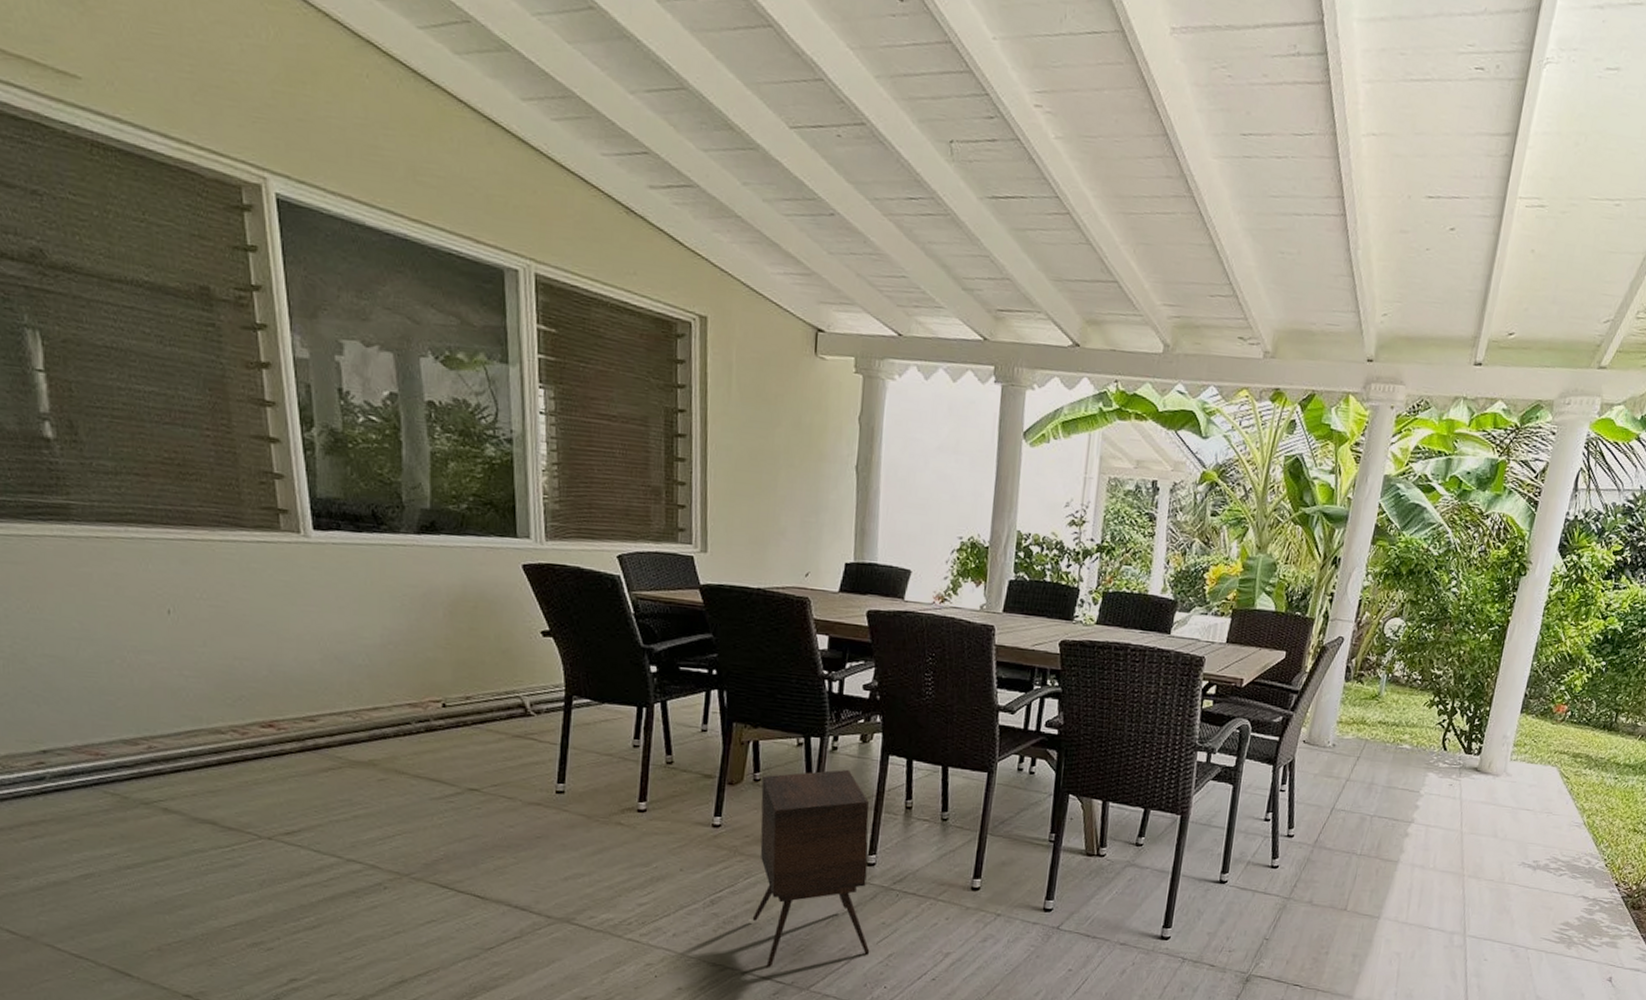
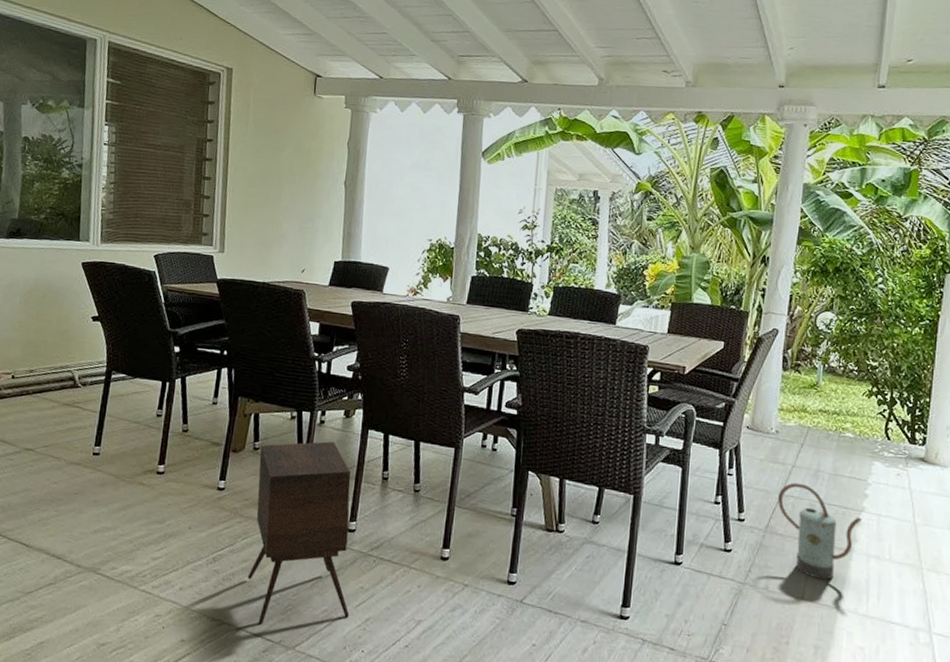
watering can: none [1328,796,1412,891] -> present [777,482,863,580]

